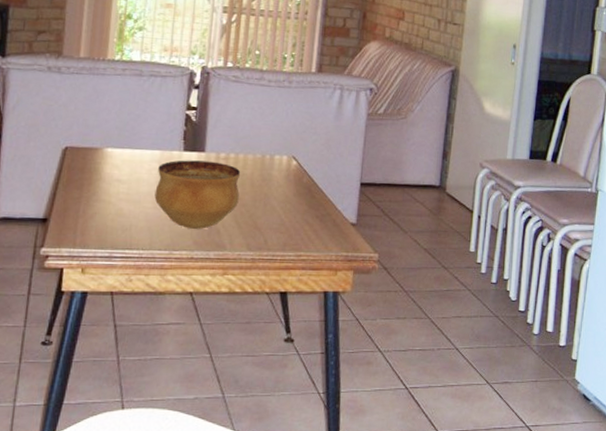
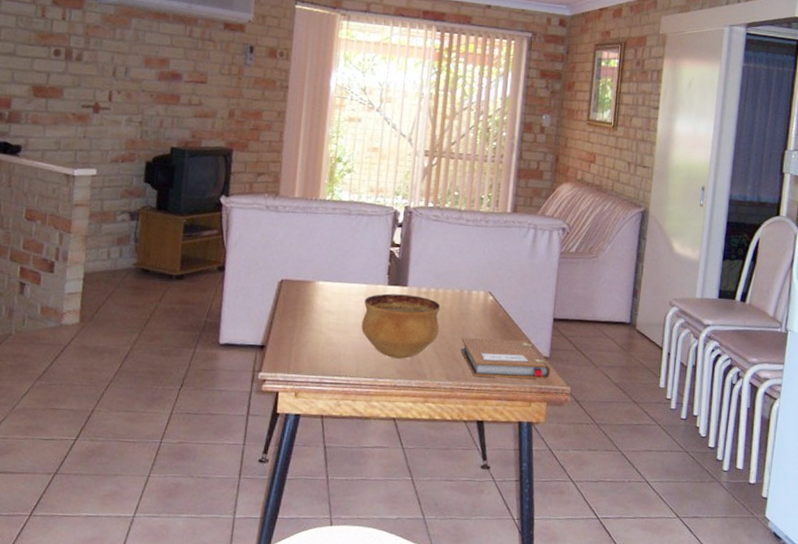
notebook: none [263,205,358,247] -> present [461,337,551,379]

